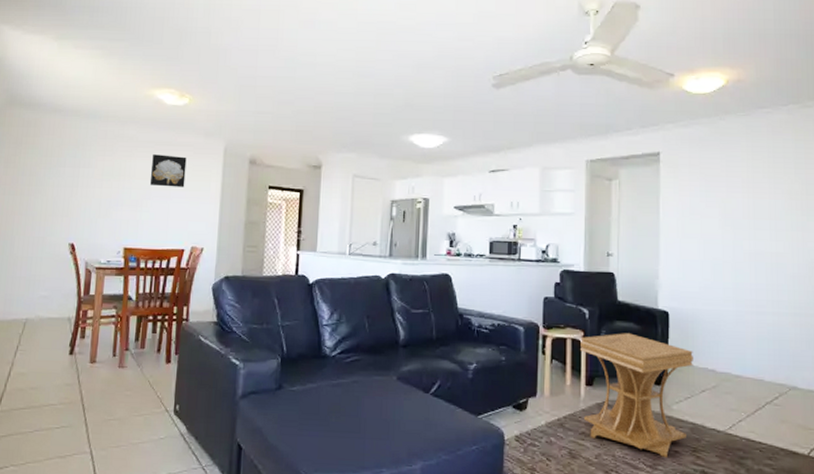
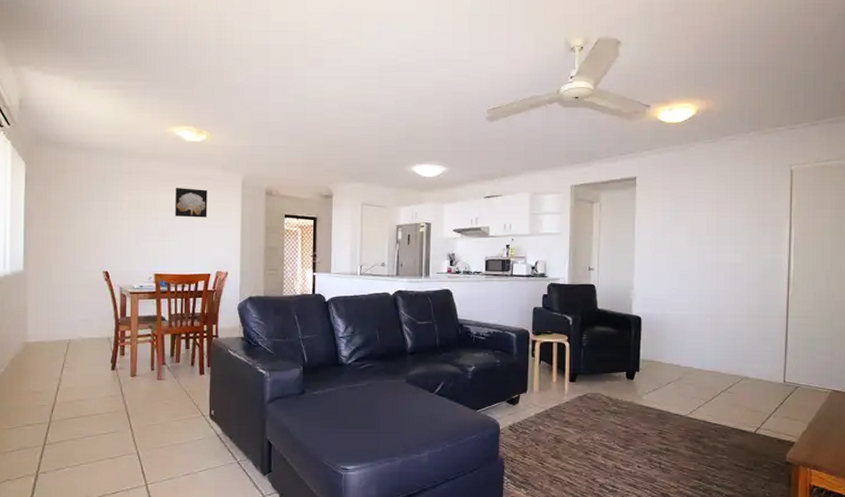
side table: present [580,333,693,457] -> none [565,336,661,439]

